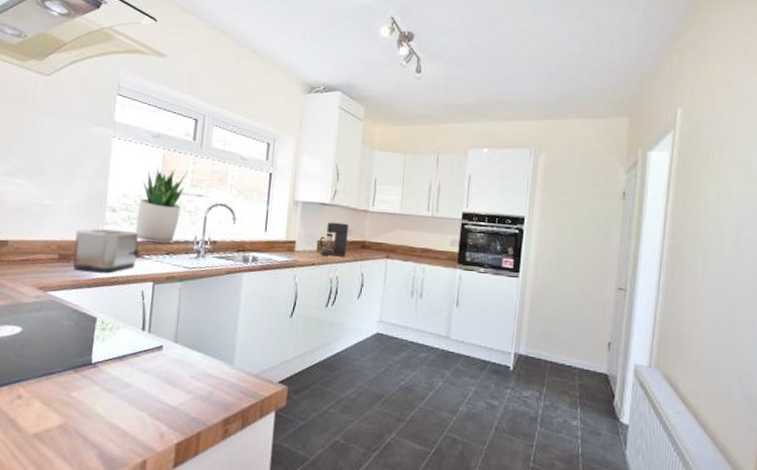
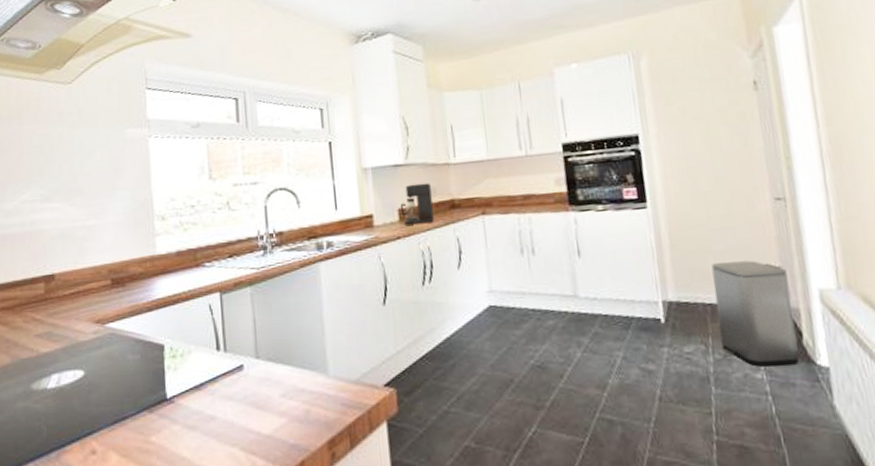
toaster: present [73,228,140,273] -> none [126,238,200,294]
planter: present [135,168,188,244] -> none [189,158,237,247]
pedal bin: none [548,331,614,419] -> present [711,260,799,367]

